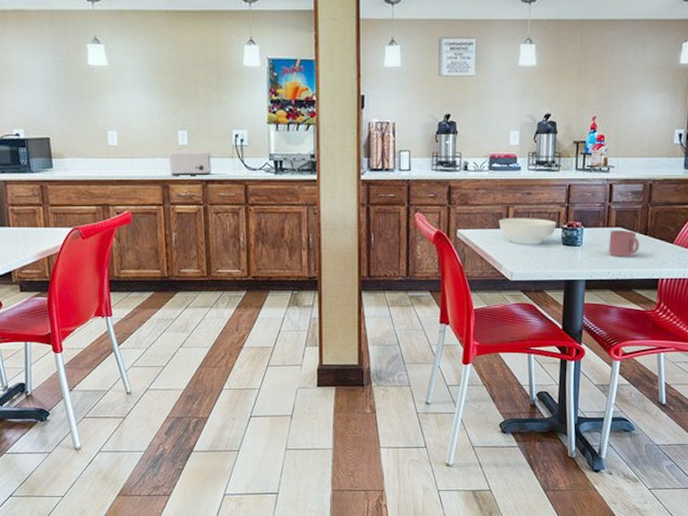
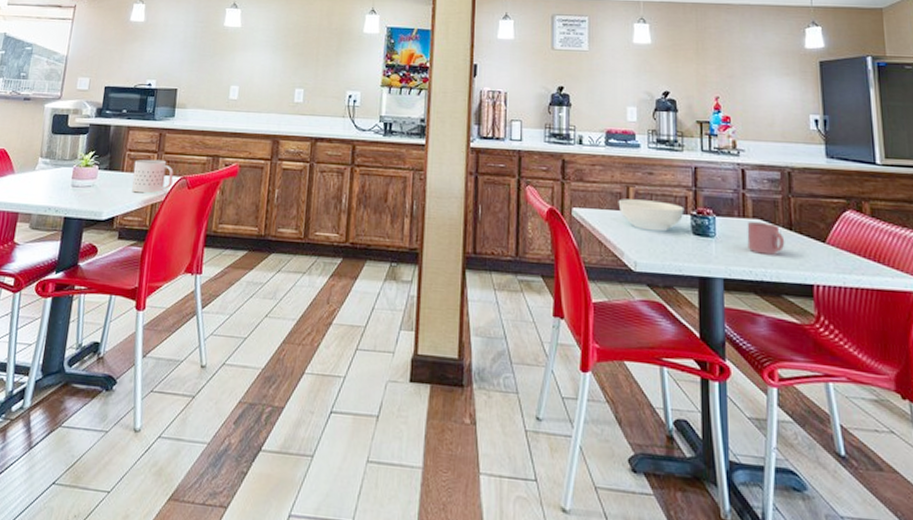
mug: none [19,212,65,247] -> present [132,159,174,194]
toaster: present [168,149,213,176] -> none [281,106,324,134]

